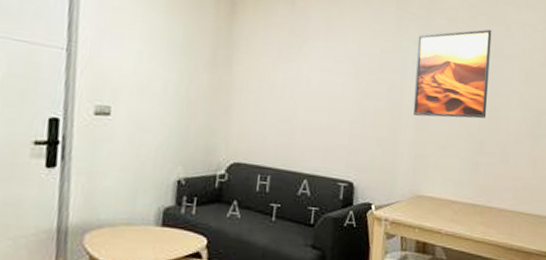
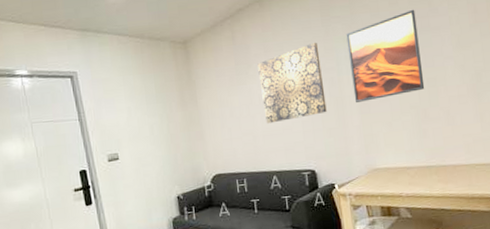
wall art: none [309,34,386,119] -> present [257,42,327,124]

